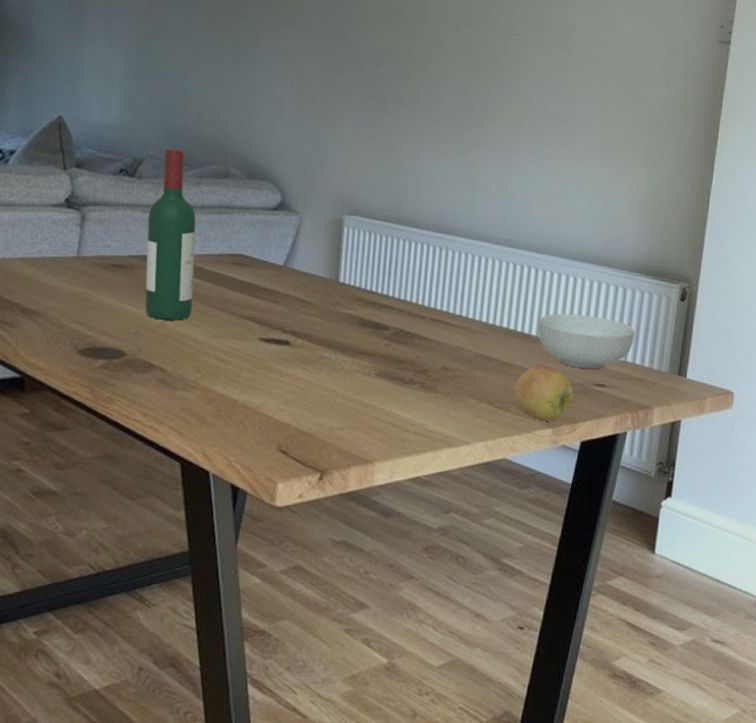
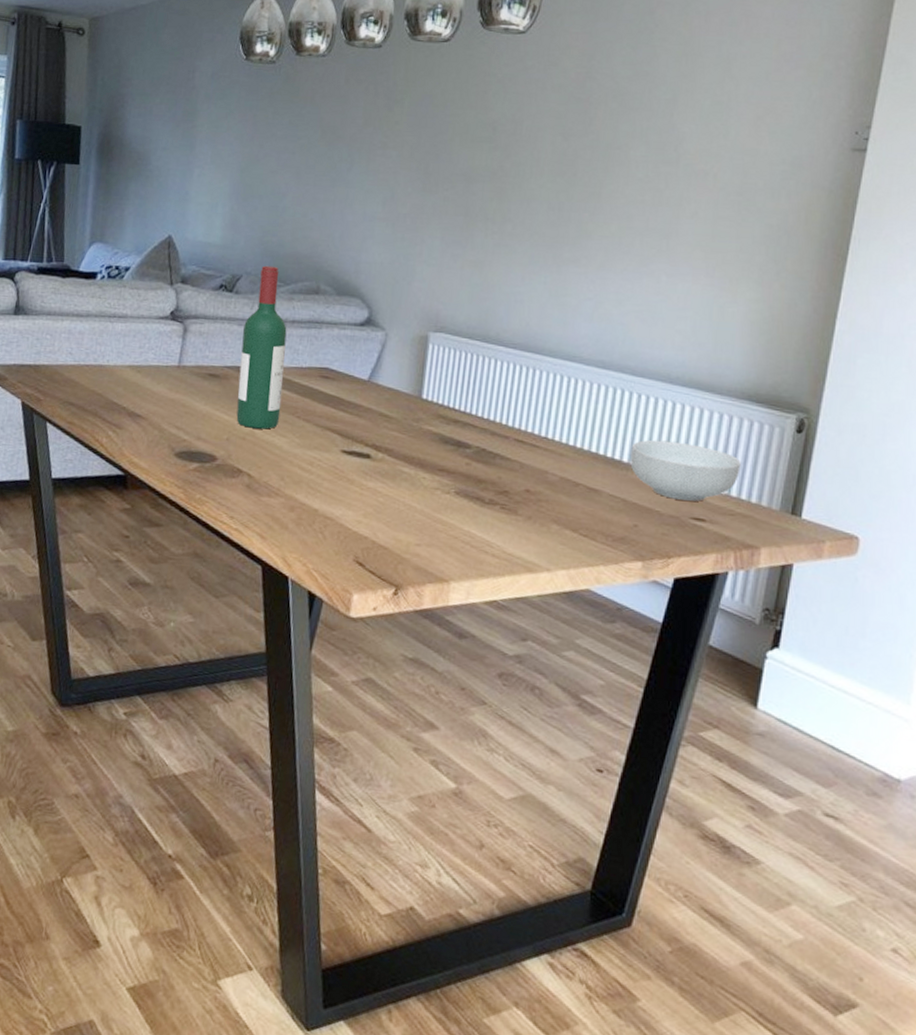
apple: present [513,364,575,422] -> none [600,492,669,555]

